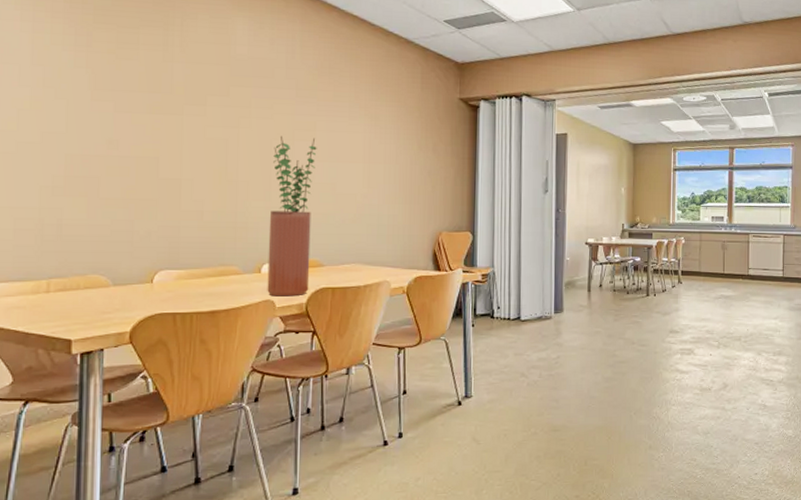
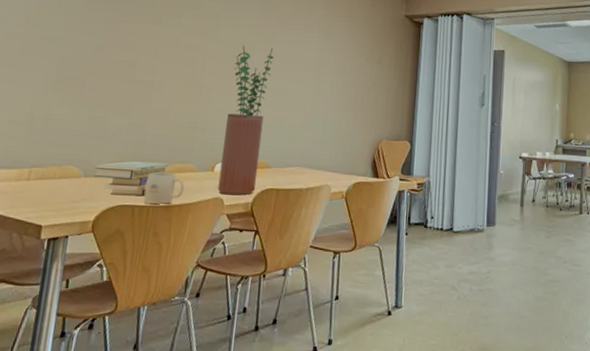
books: none [125,266,212,303] -> present [94,161,171,197]
mug: none [185,277,230,311] -> present [143,172,185,205]

